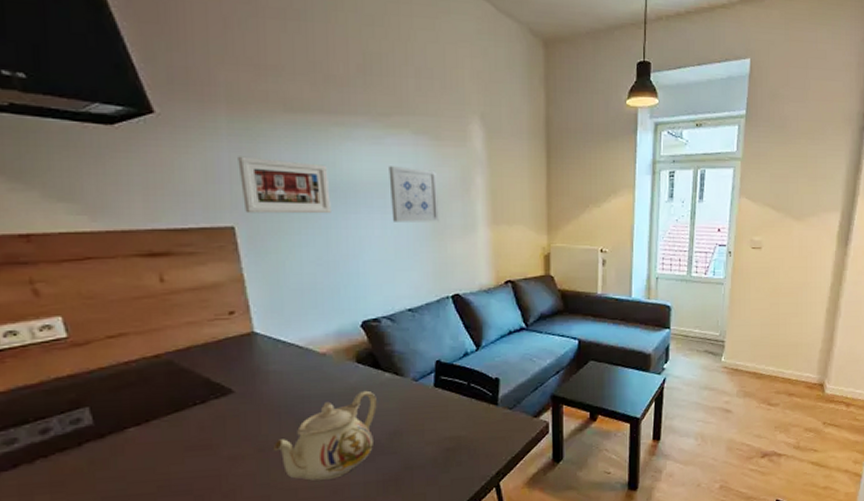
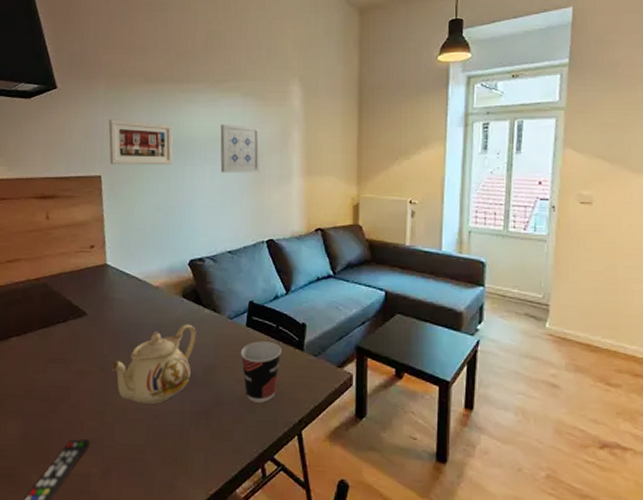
cup: none [429,399,475,462] -> present [240,341,282,403]

